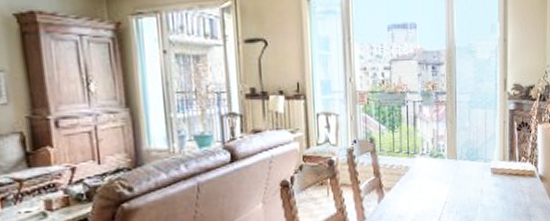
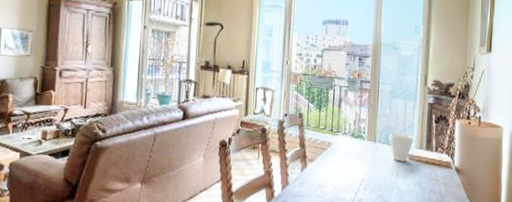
cup: none [470,146,497,178] -> present [389,133,414,162]

